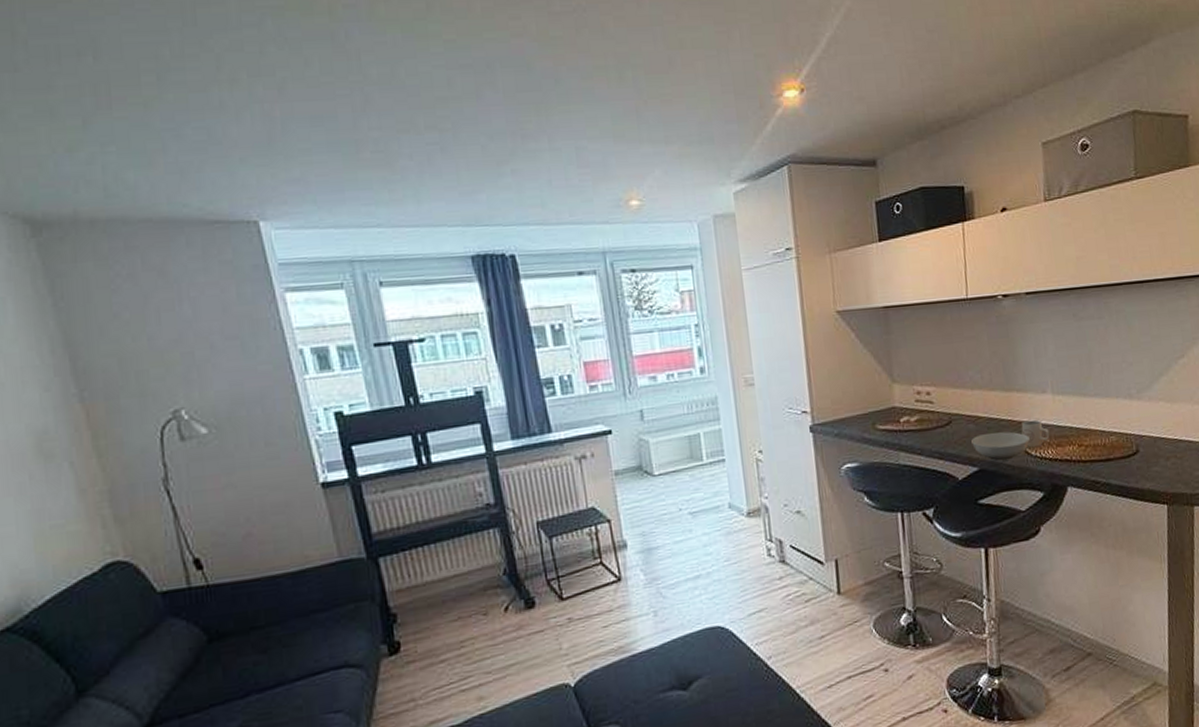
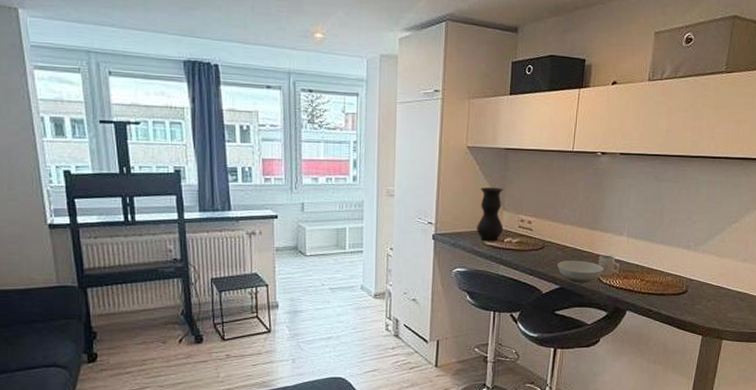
vase: none [860,356,897,425] -> present [477,187,504,241]

